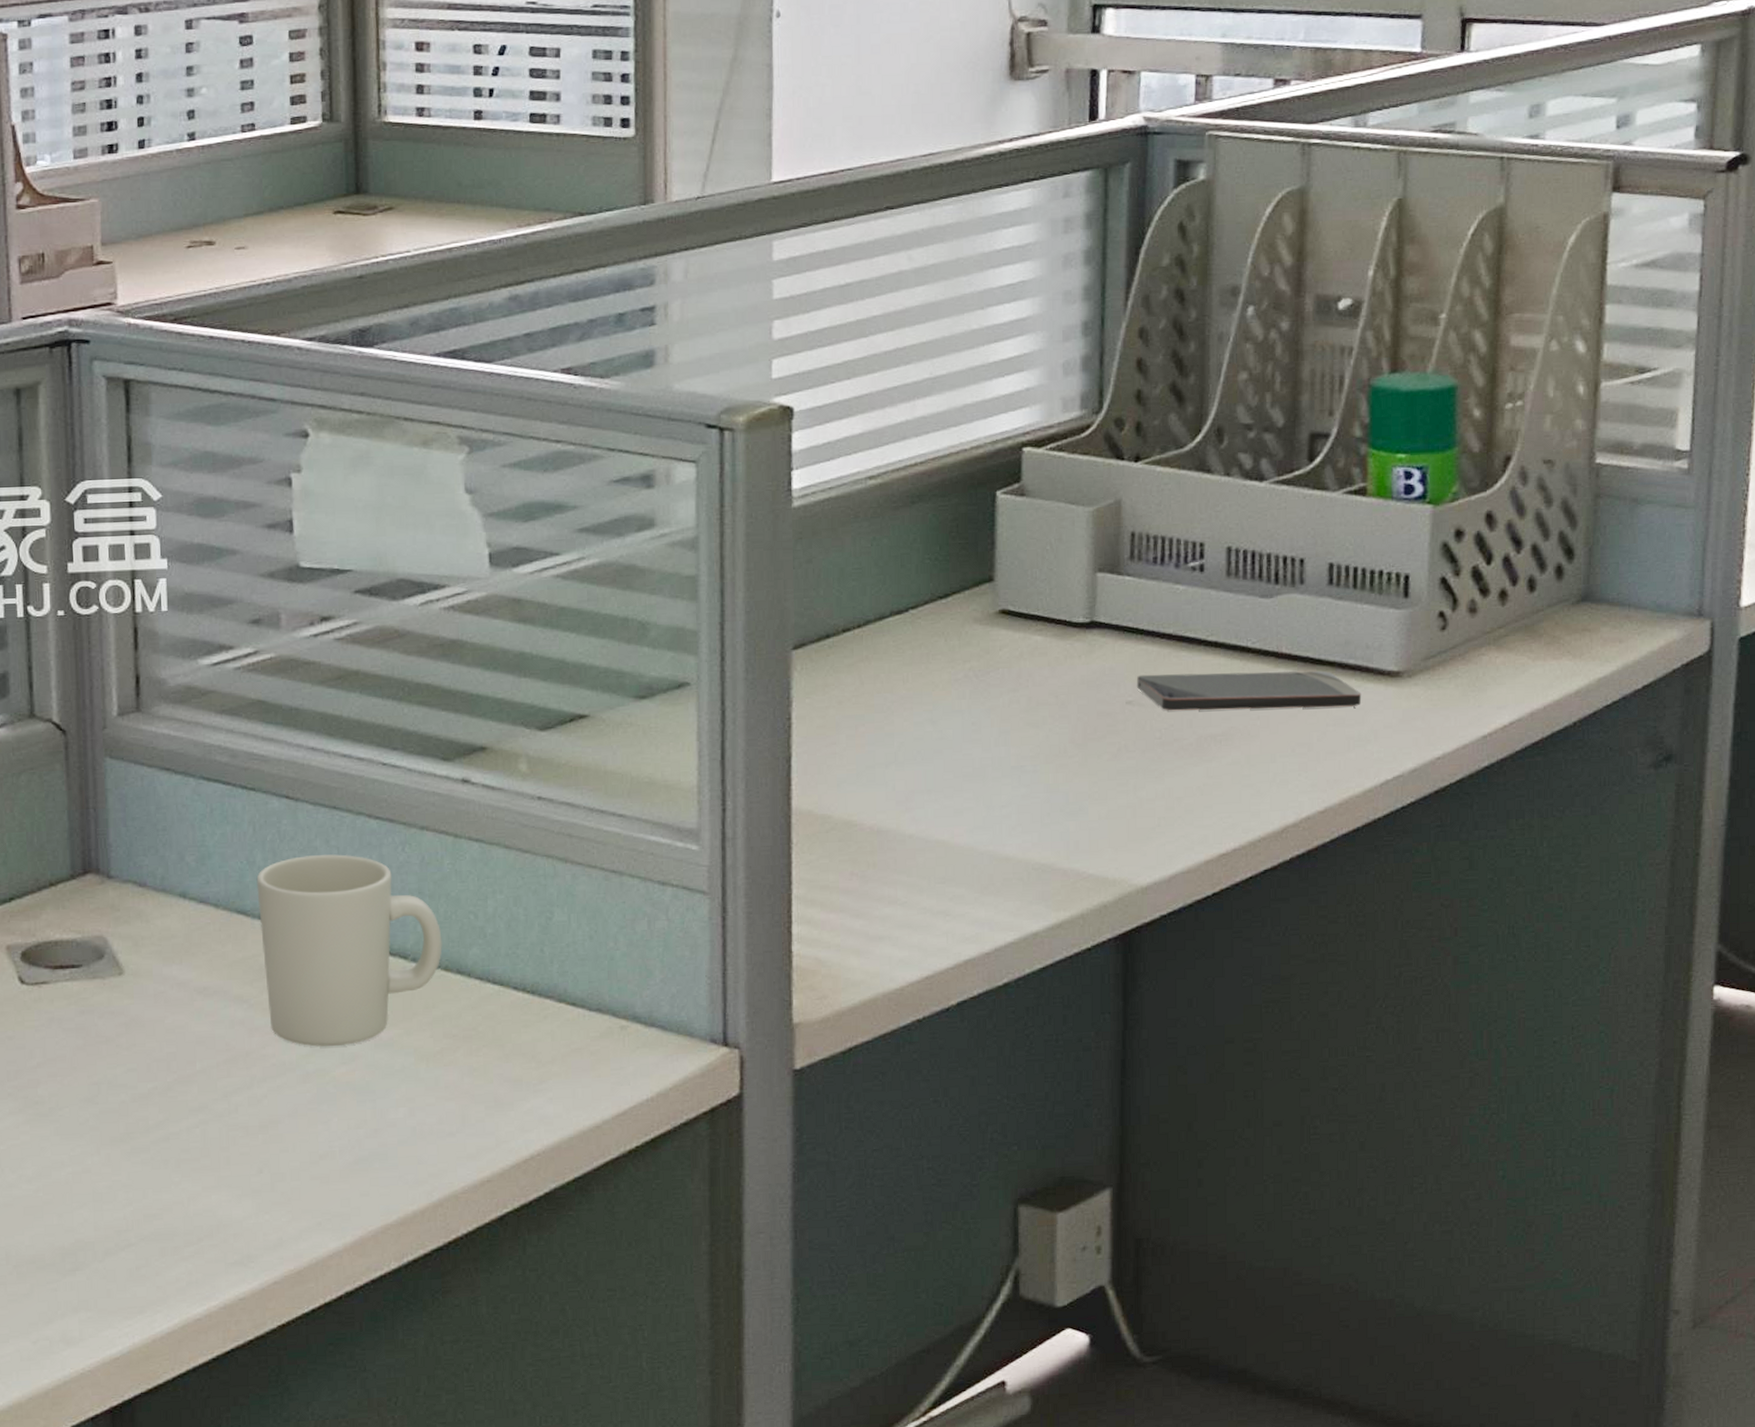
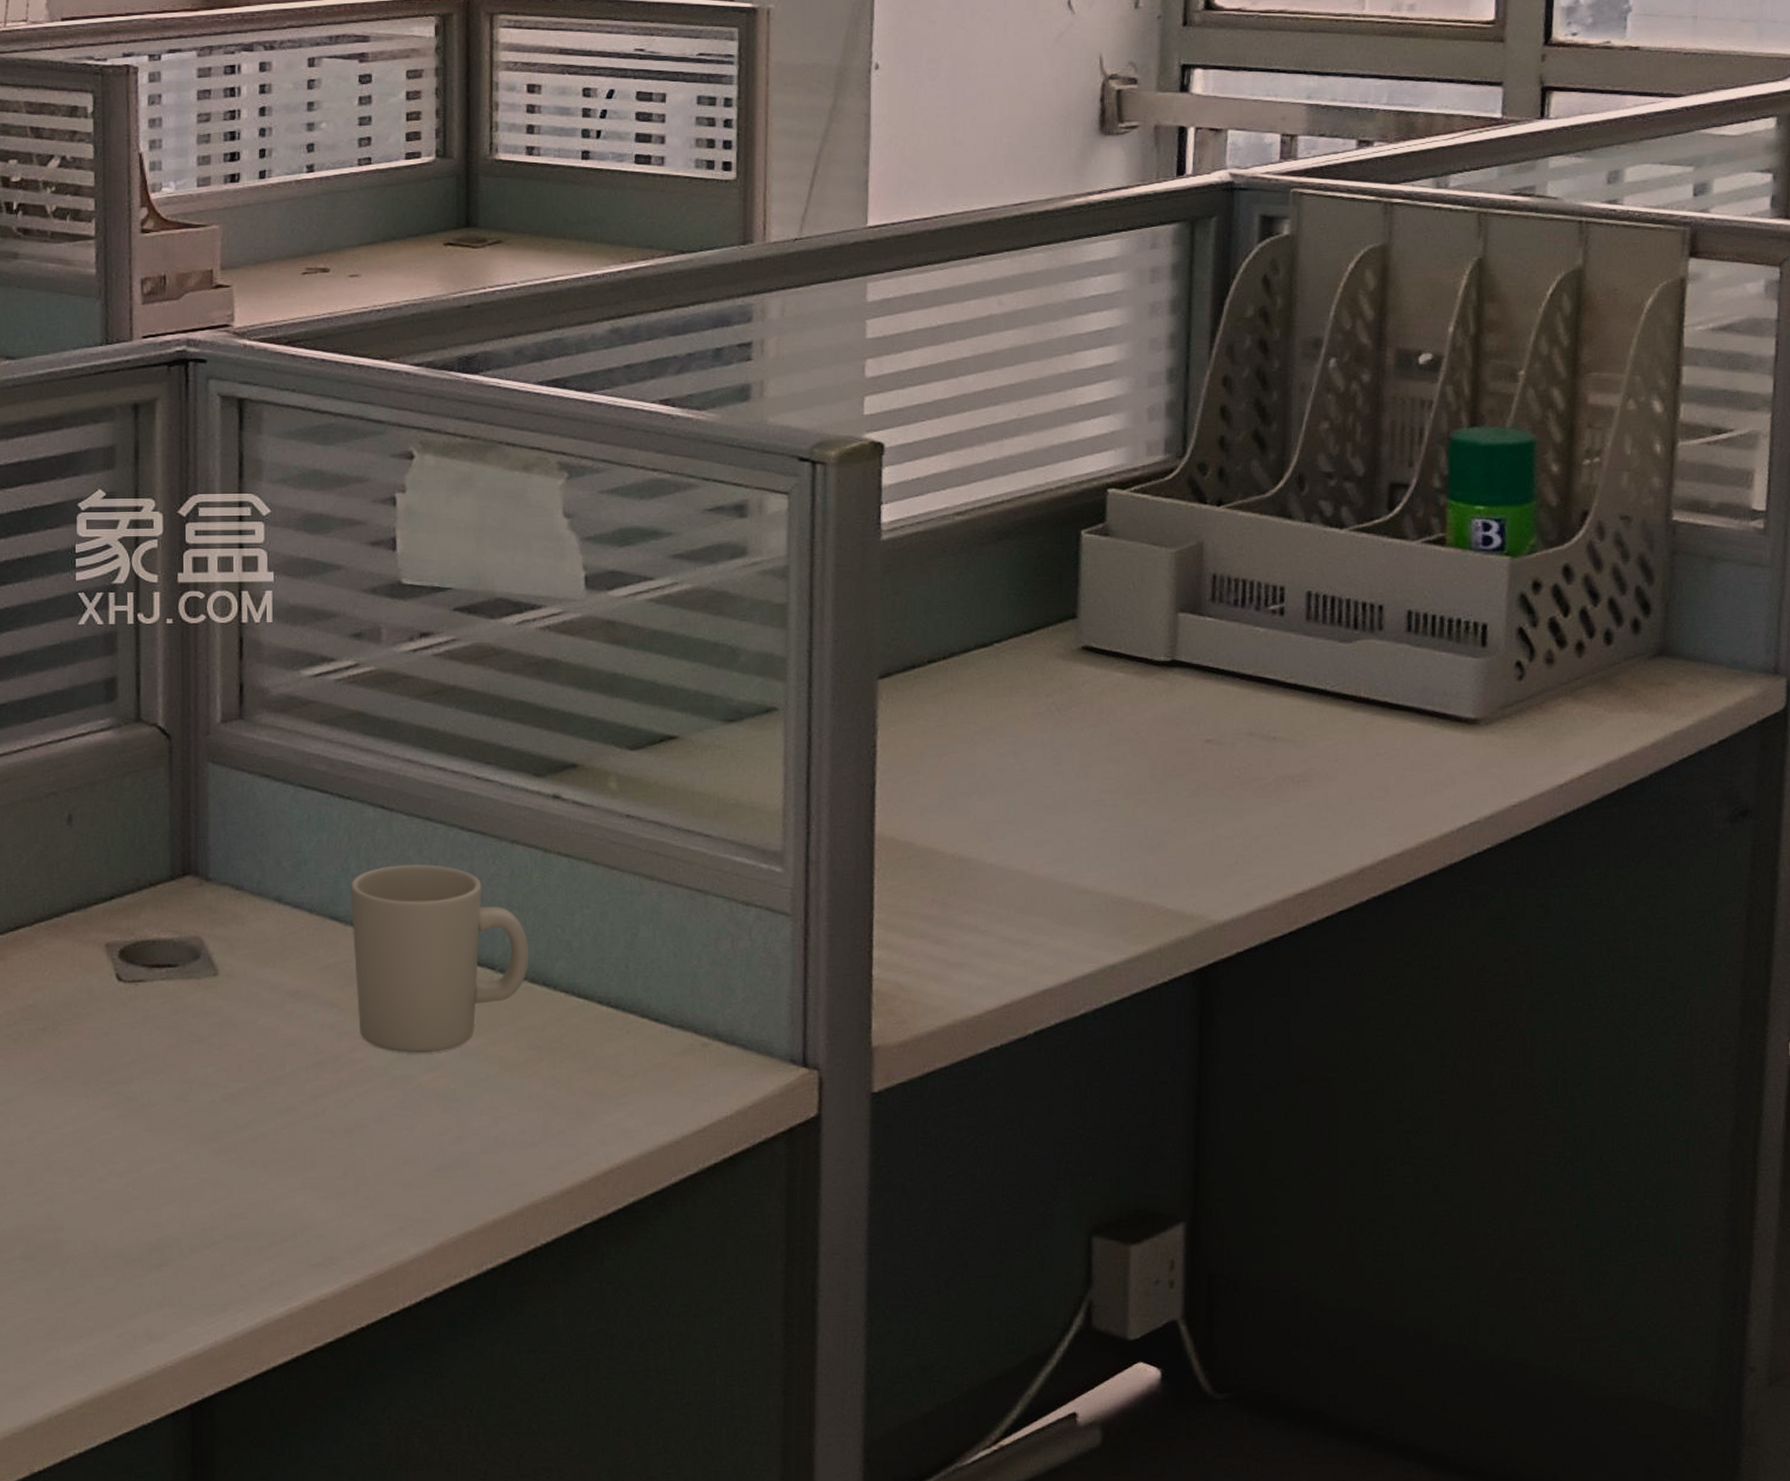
phone: present [1136,670,1362,711] -> none [1216,714,1439,752]

